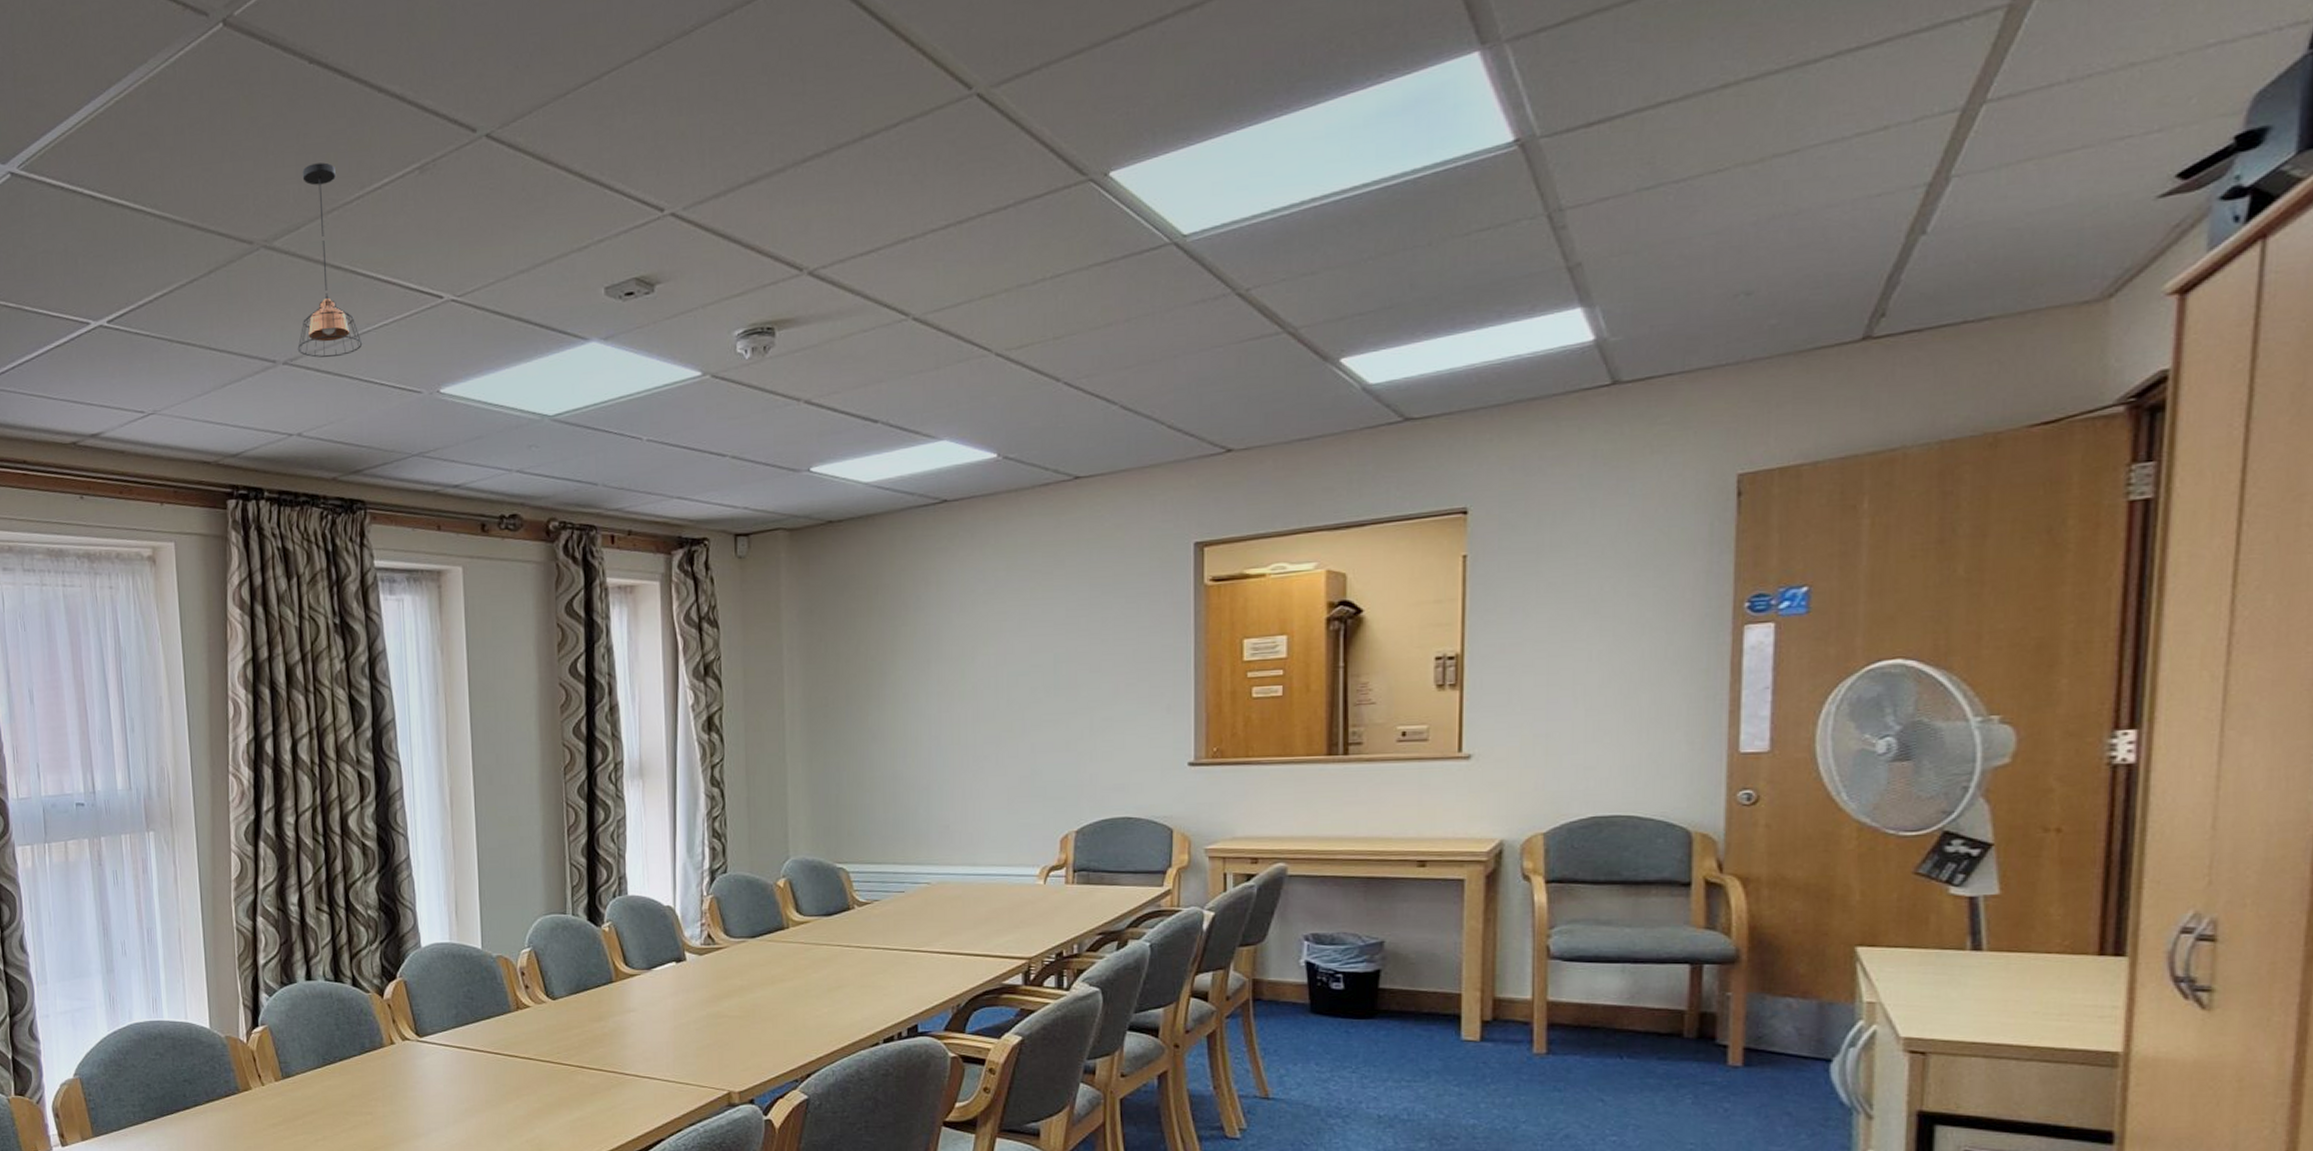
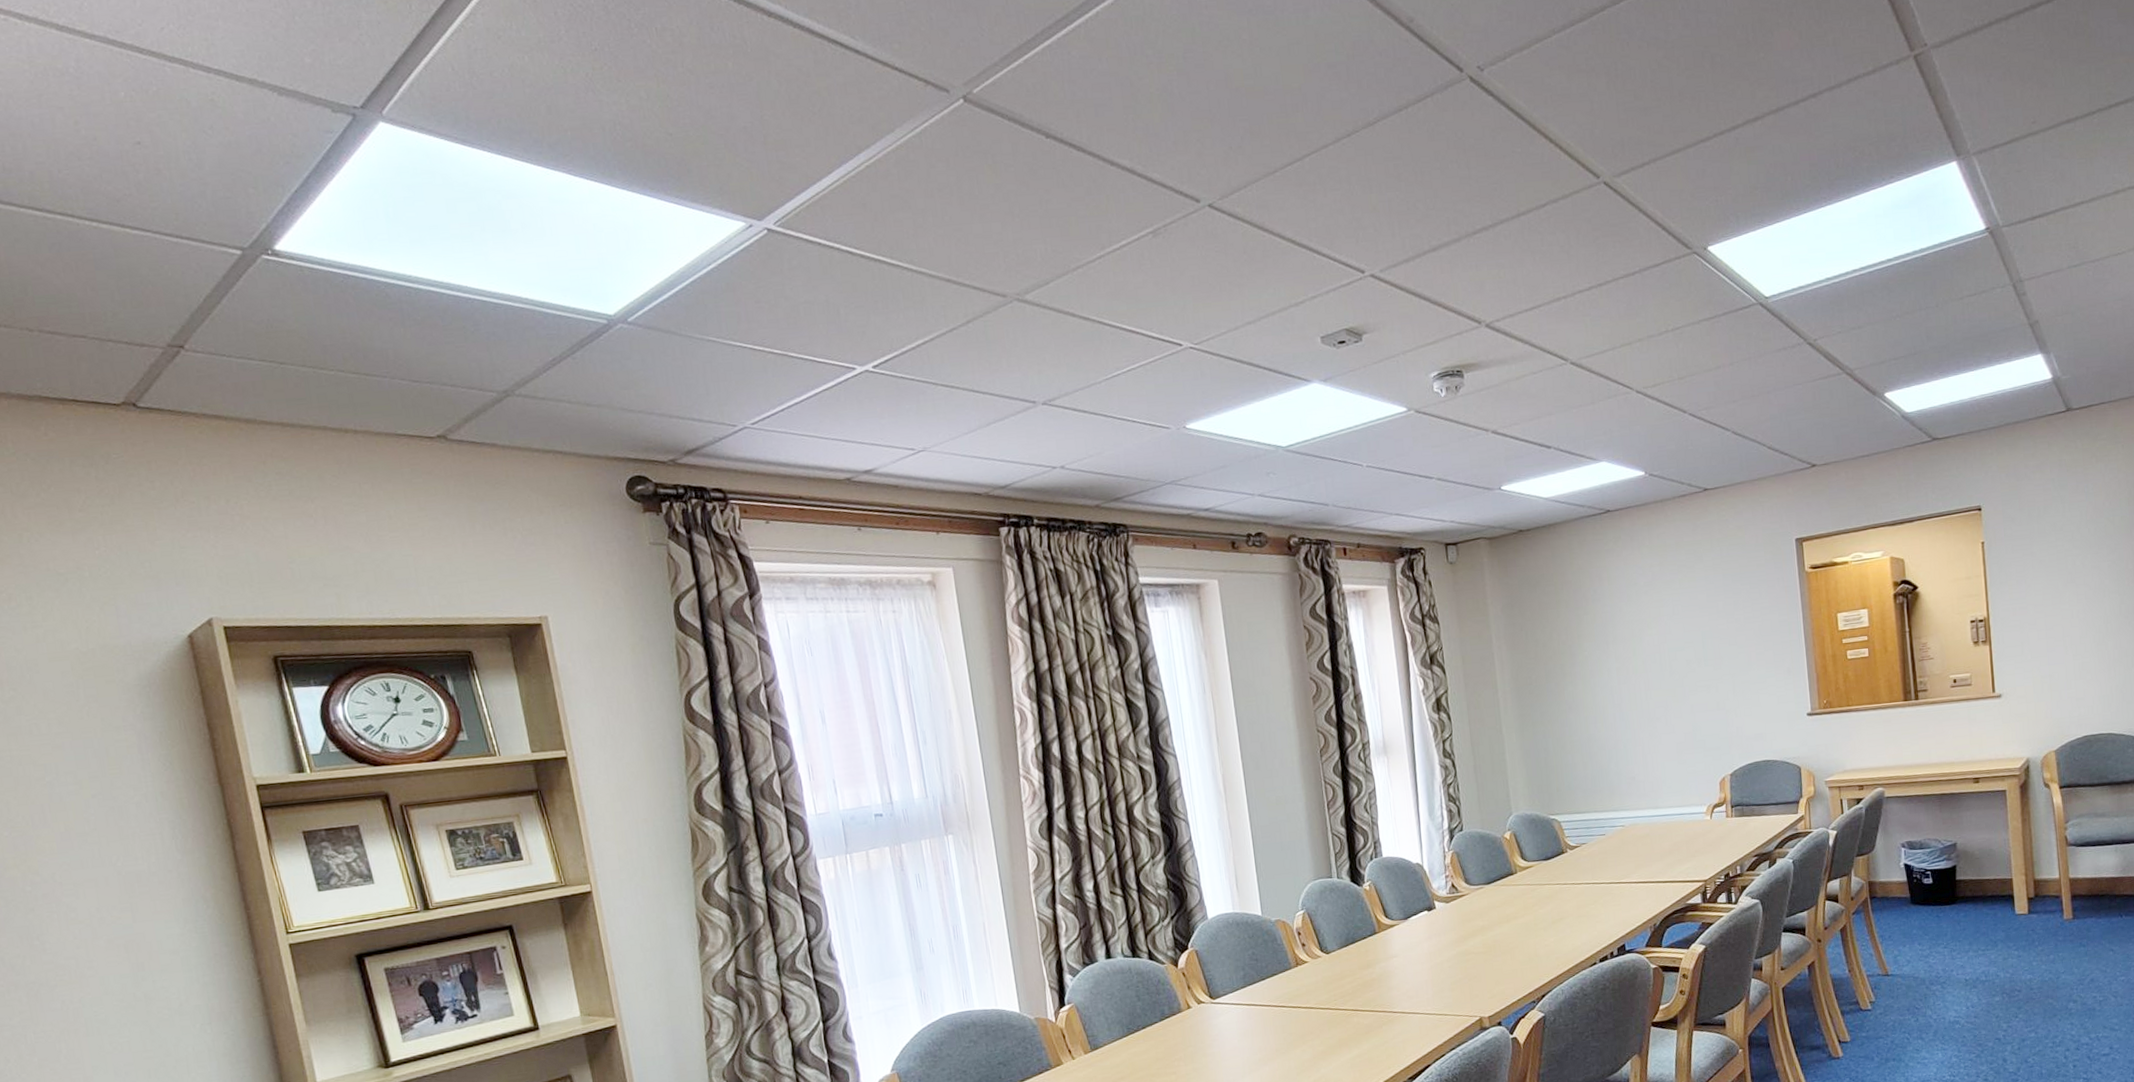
pendant light: present [297,162,363,358] -> none [1047,226,1114,399]

